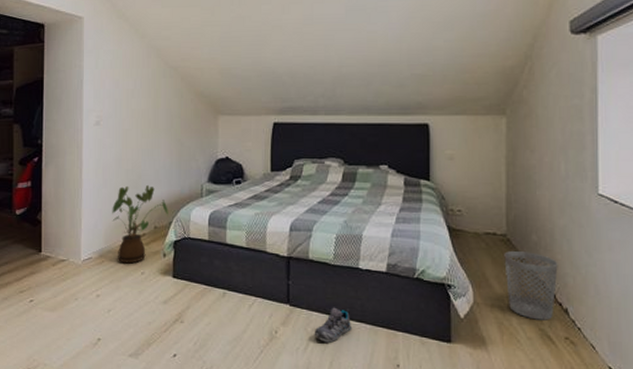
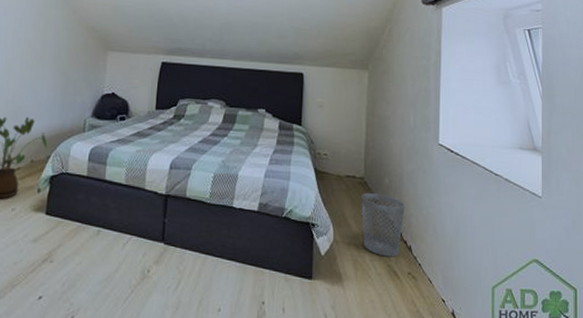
shoe: present [314,307,351,344] -> none [185,245,222,282]

